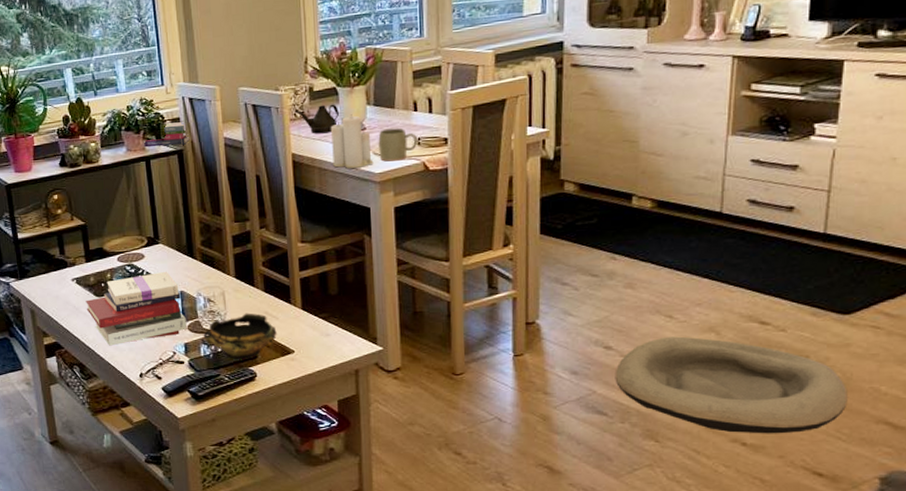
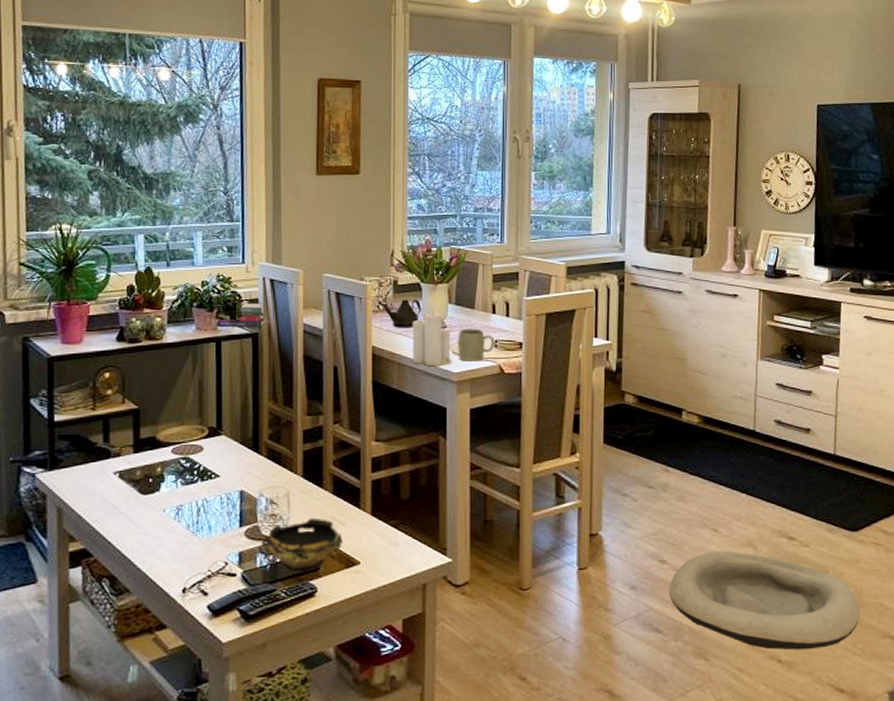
books: present [86,271,187,346] -> none [127,467,244,554]

